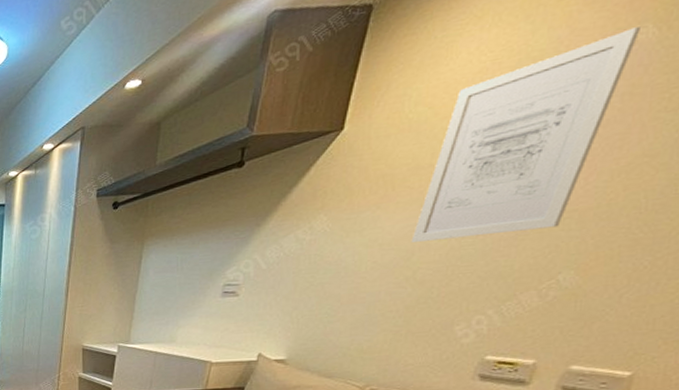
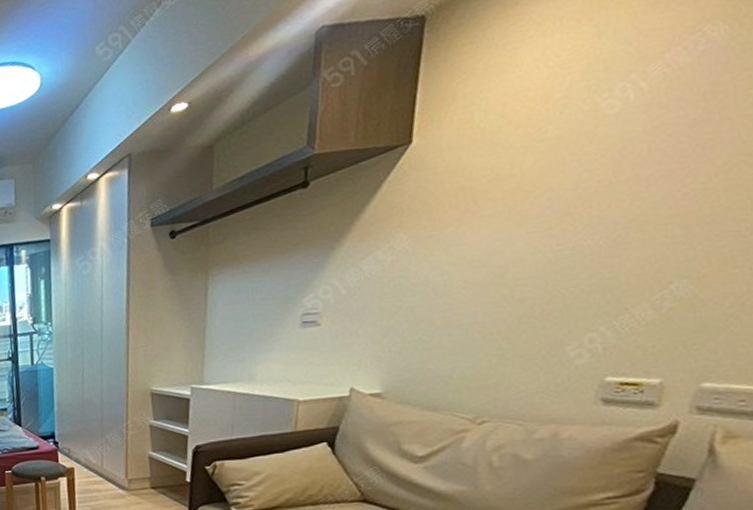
wall art: present [411,26,642,242] -> none [502,24,712,258]

